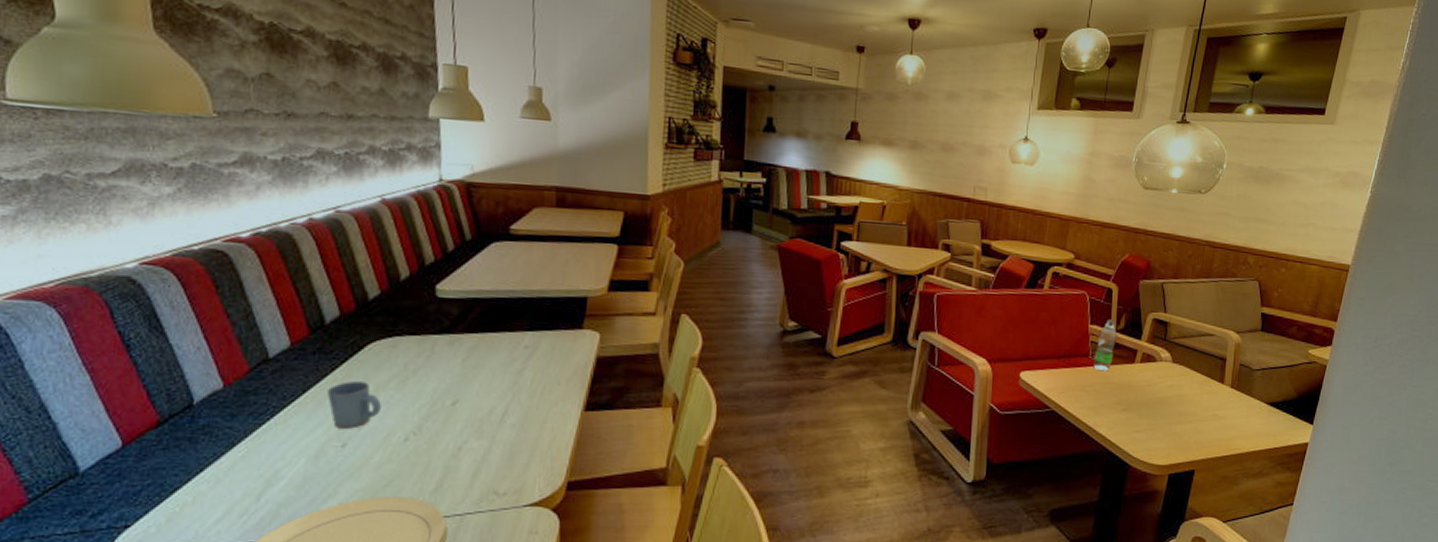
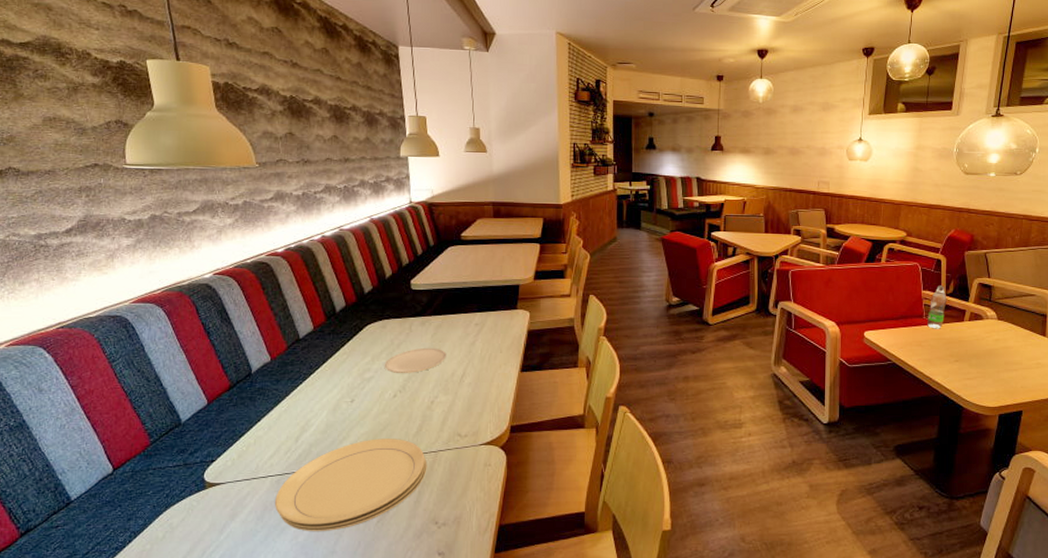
mug: present [326,381,381,429] -> none [339,354,376,389]
plate: none [392,375,483,409] -> present [384,347,447,373]

